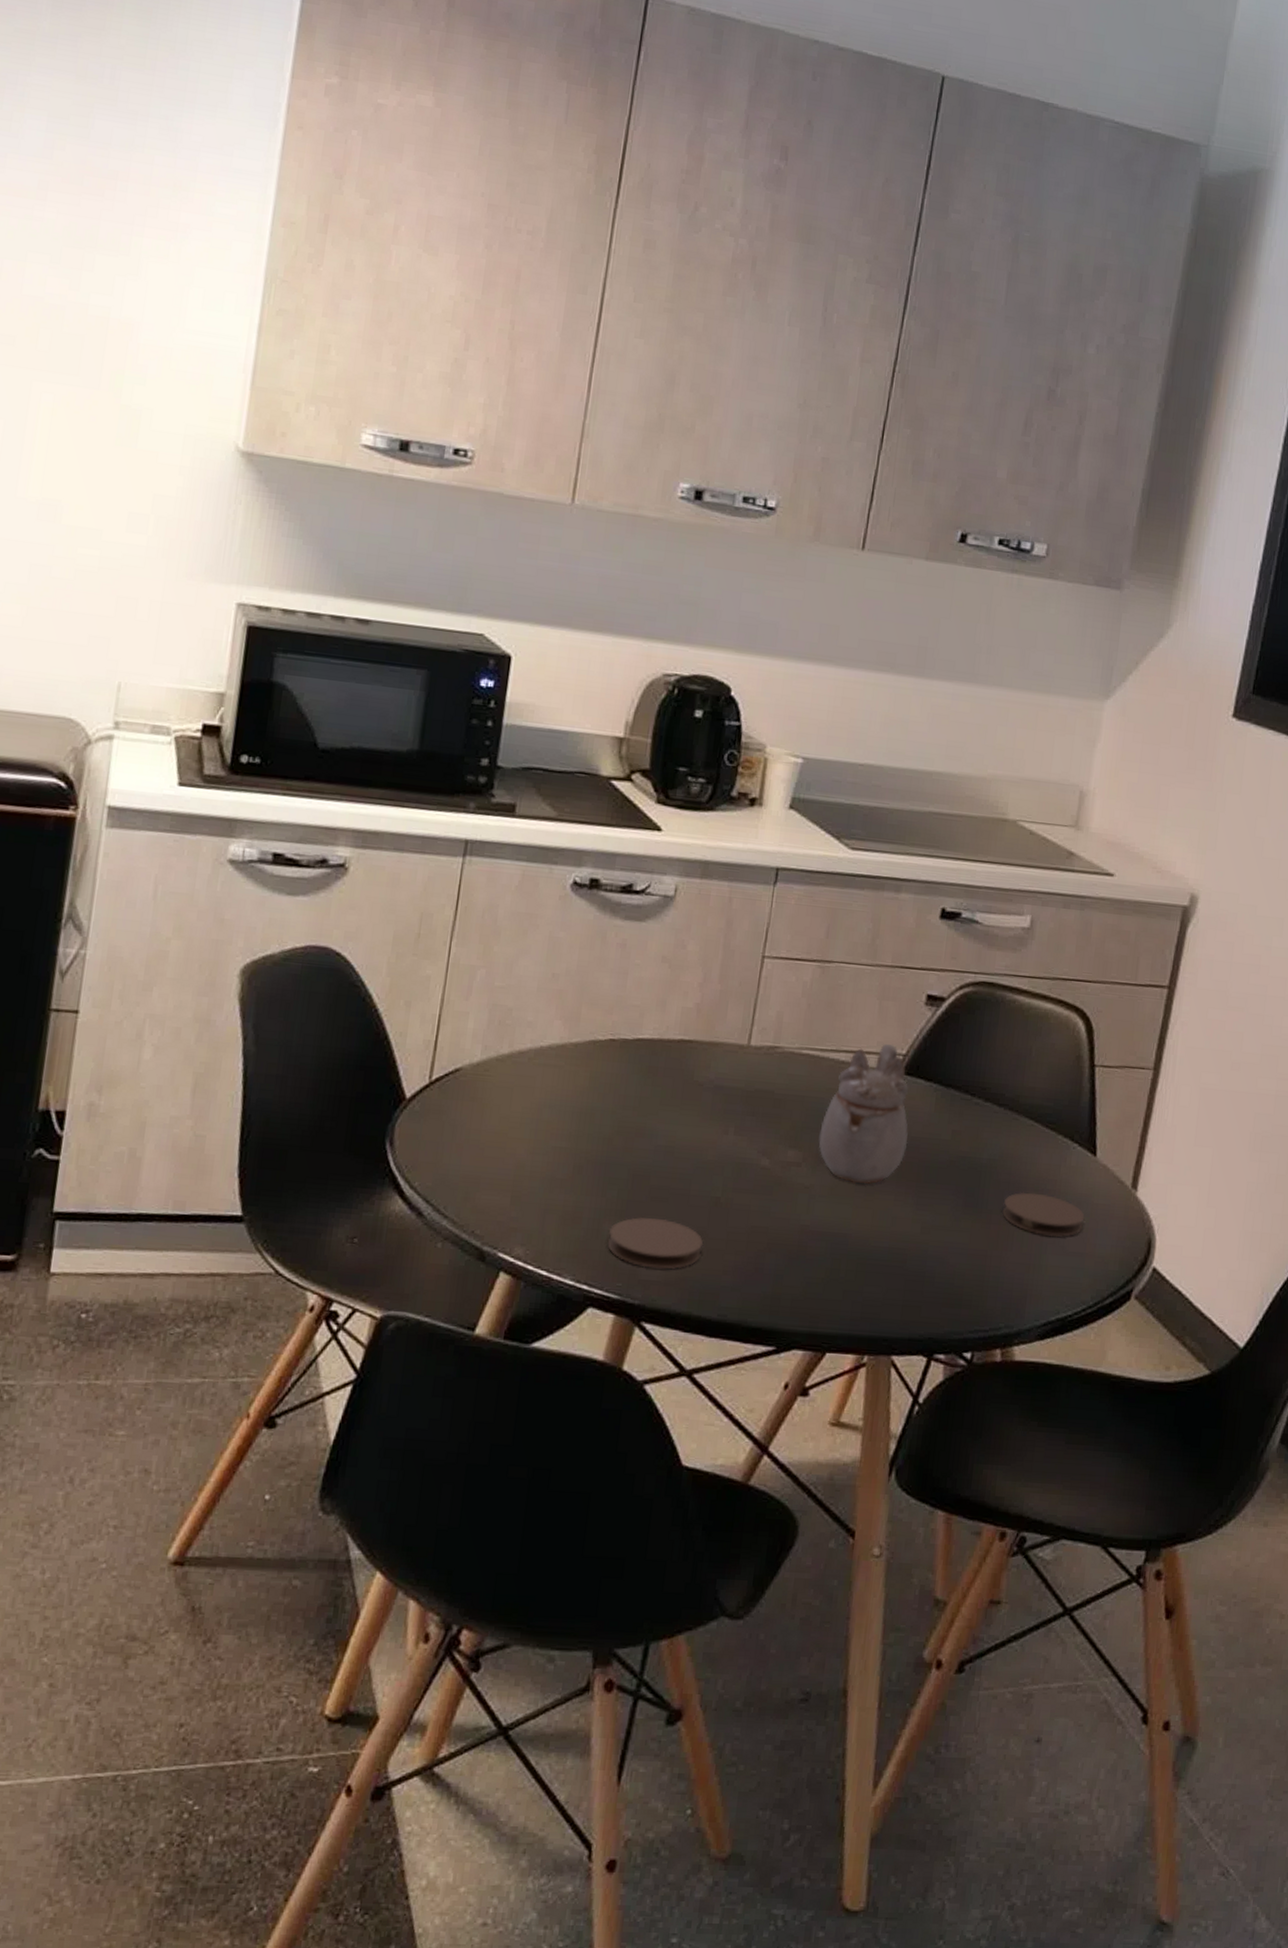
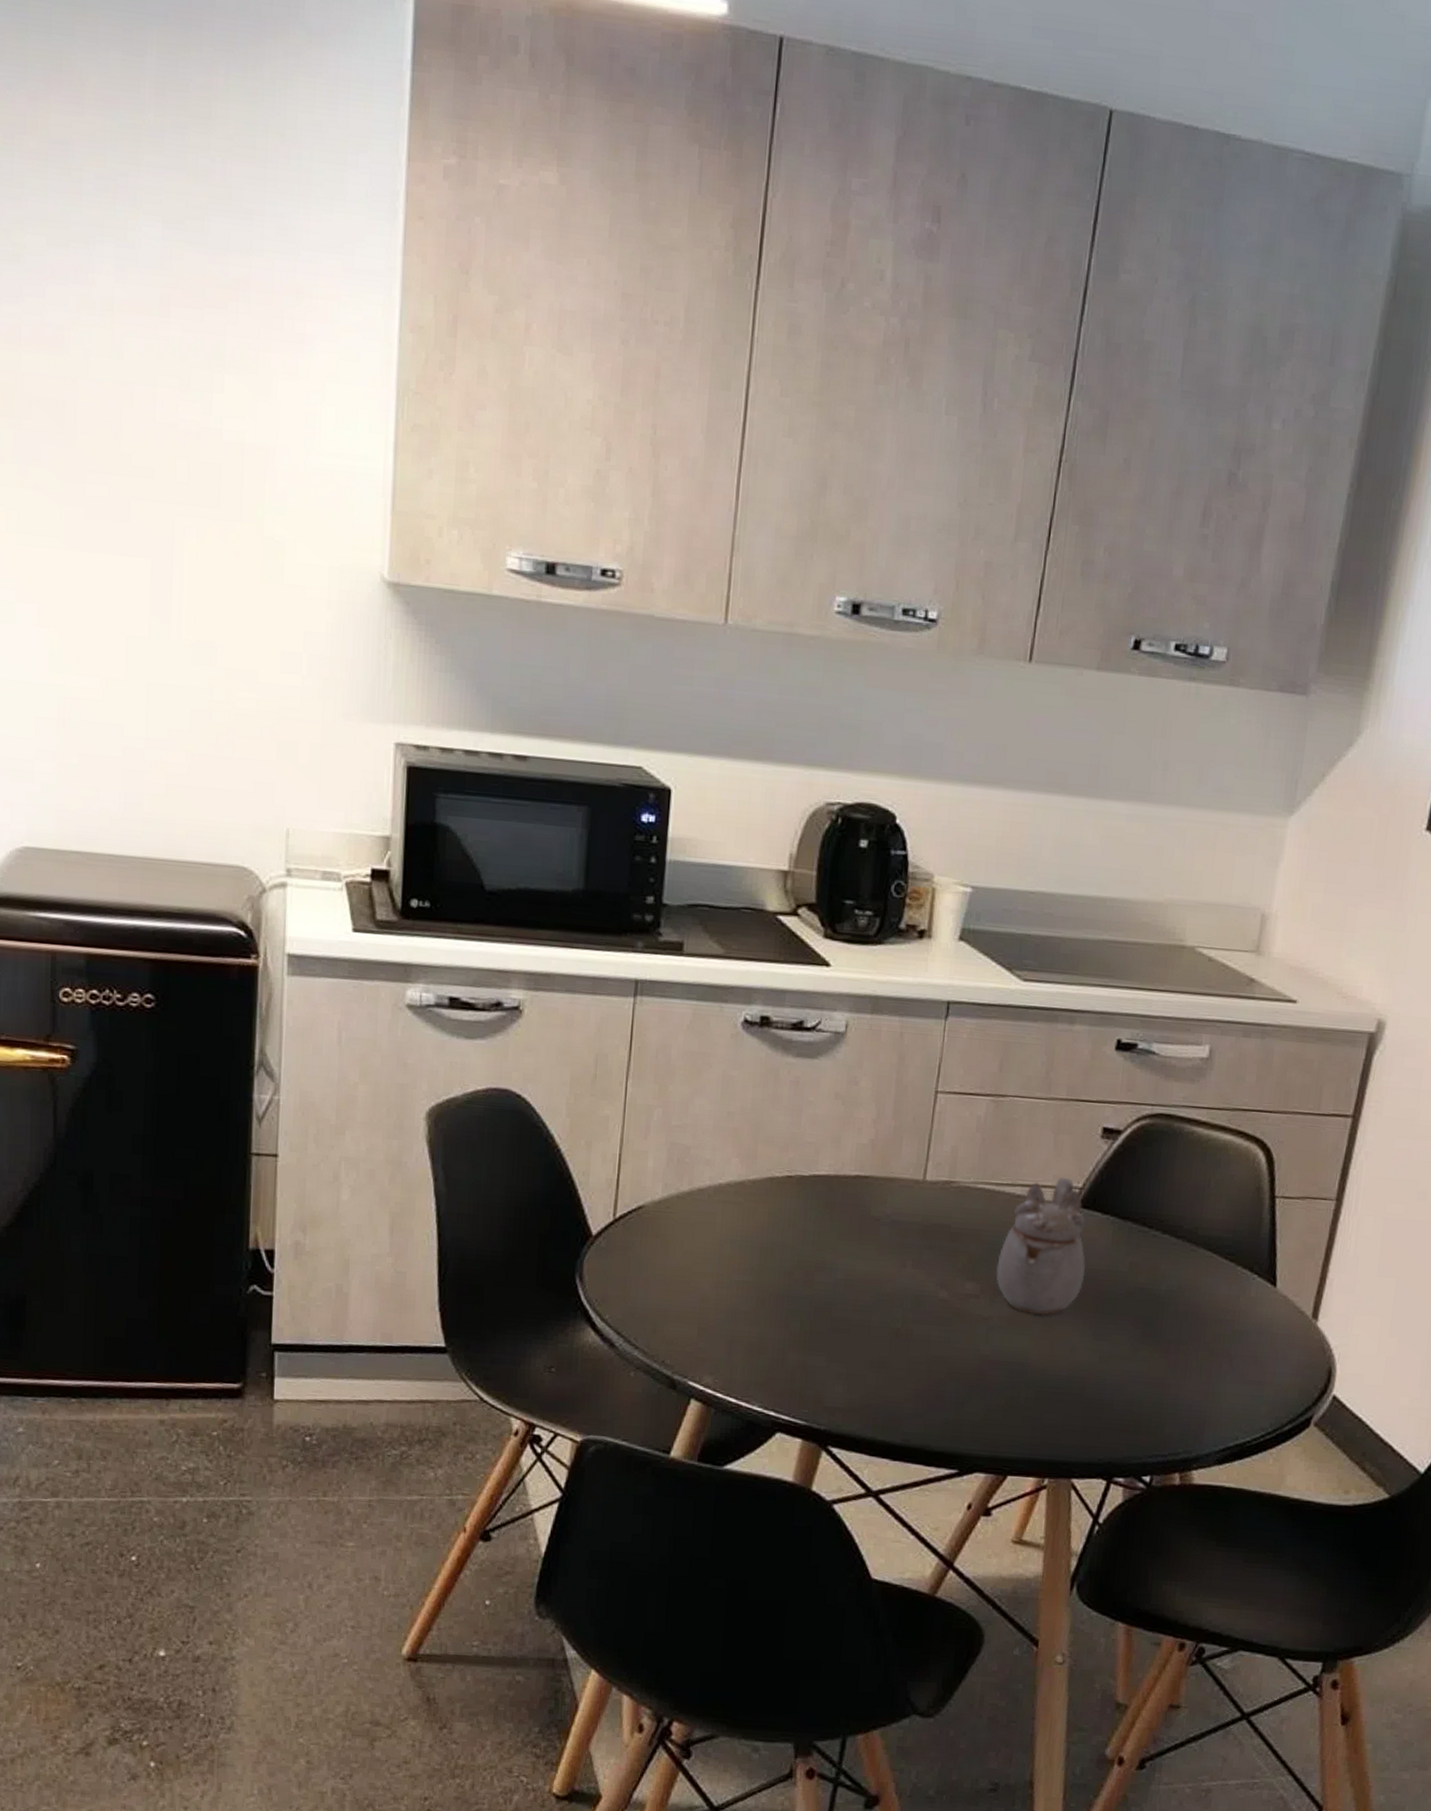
coaster: present [607,1217,704,1269] -> none [792,1348,886,1397]
coaster: present [1002,1192,1085,1237] -> none [1180,1322,1264,1366]

